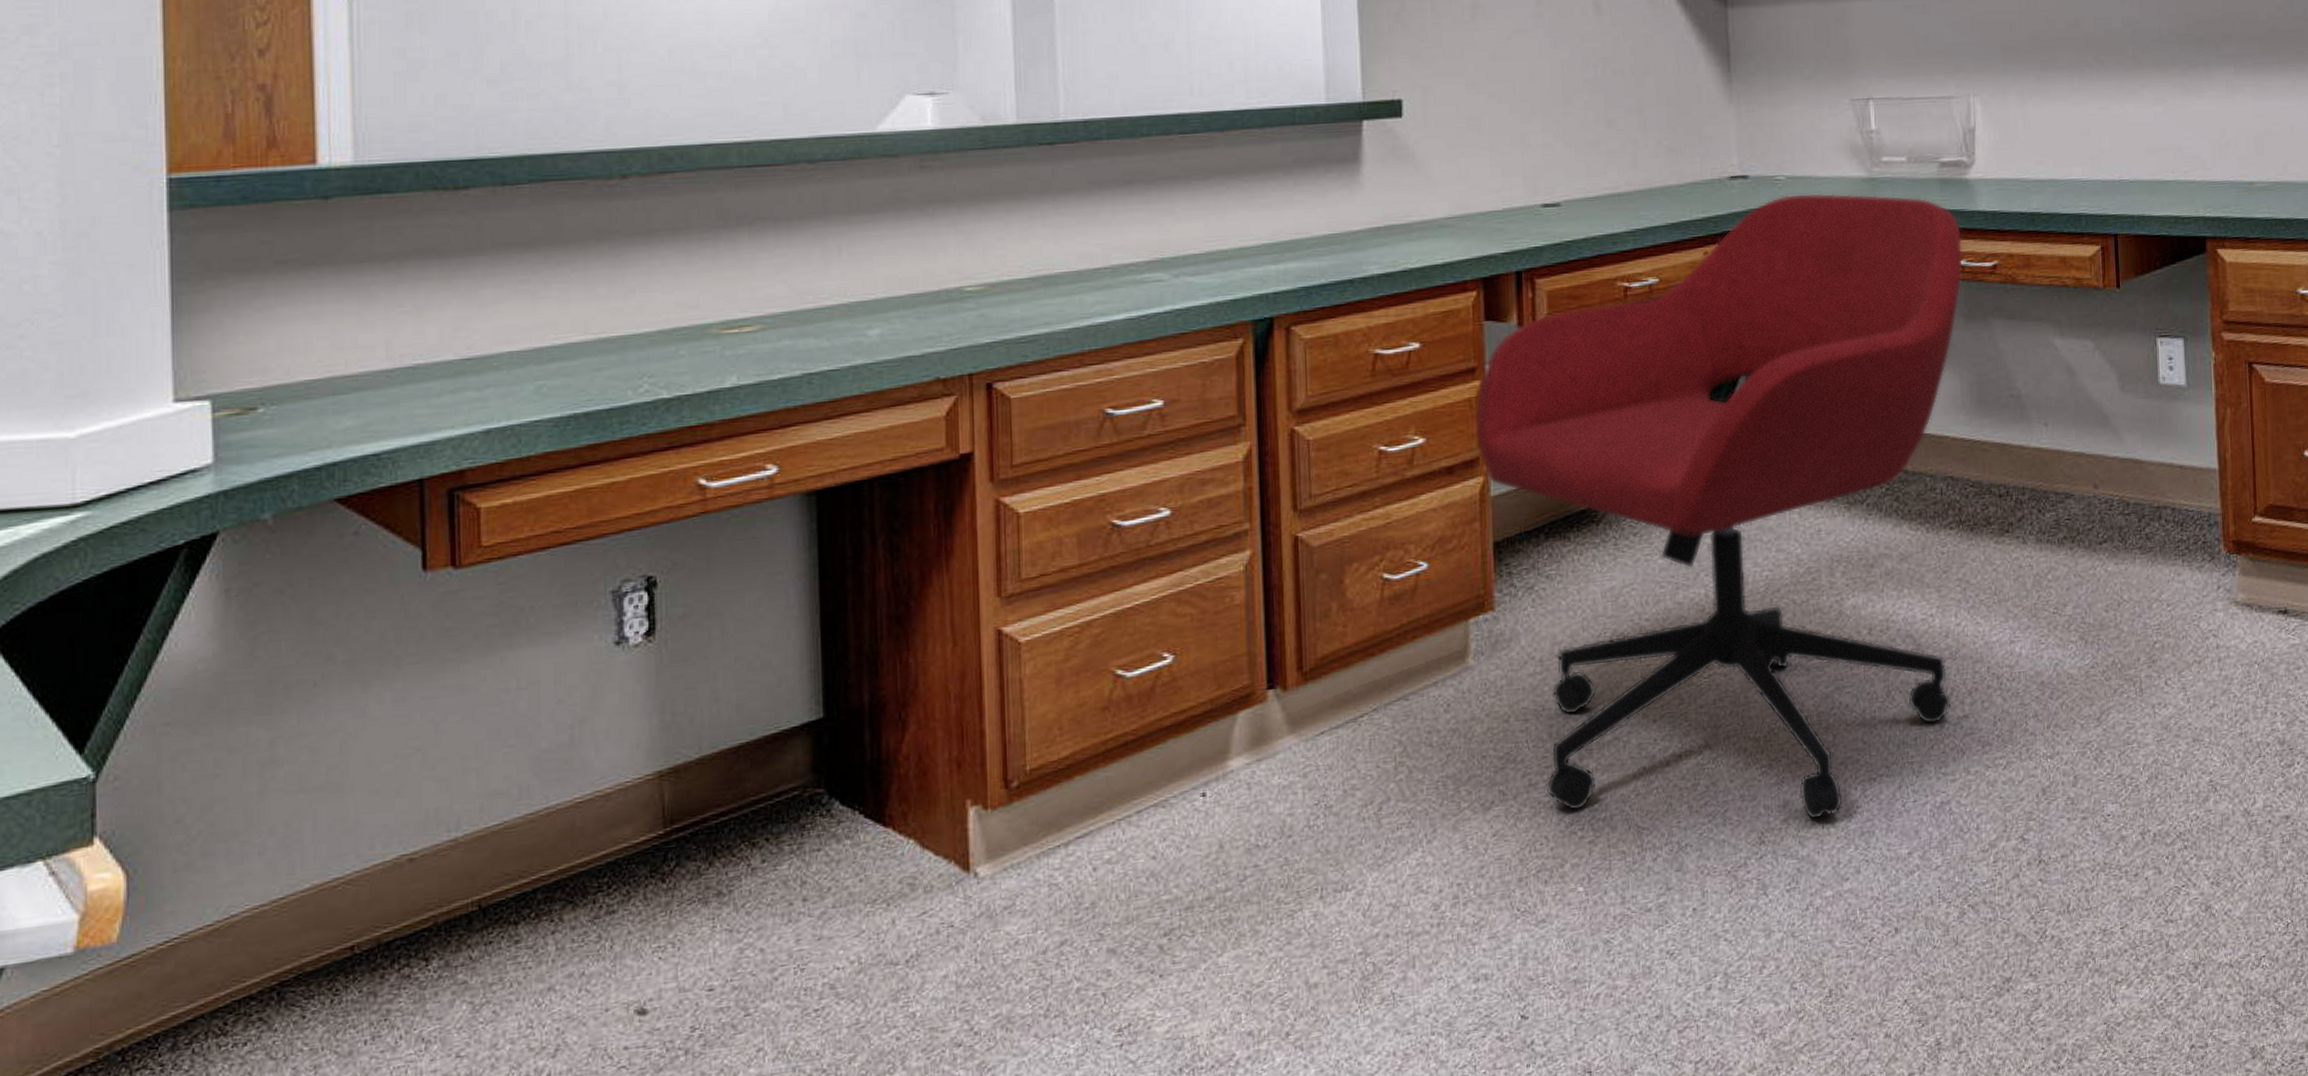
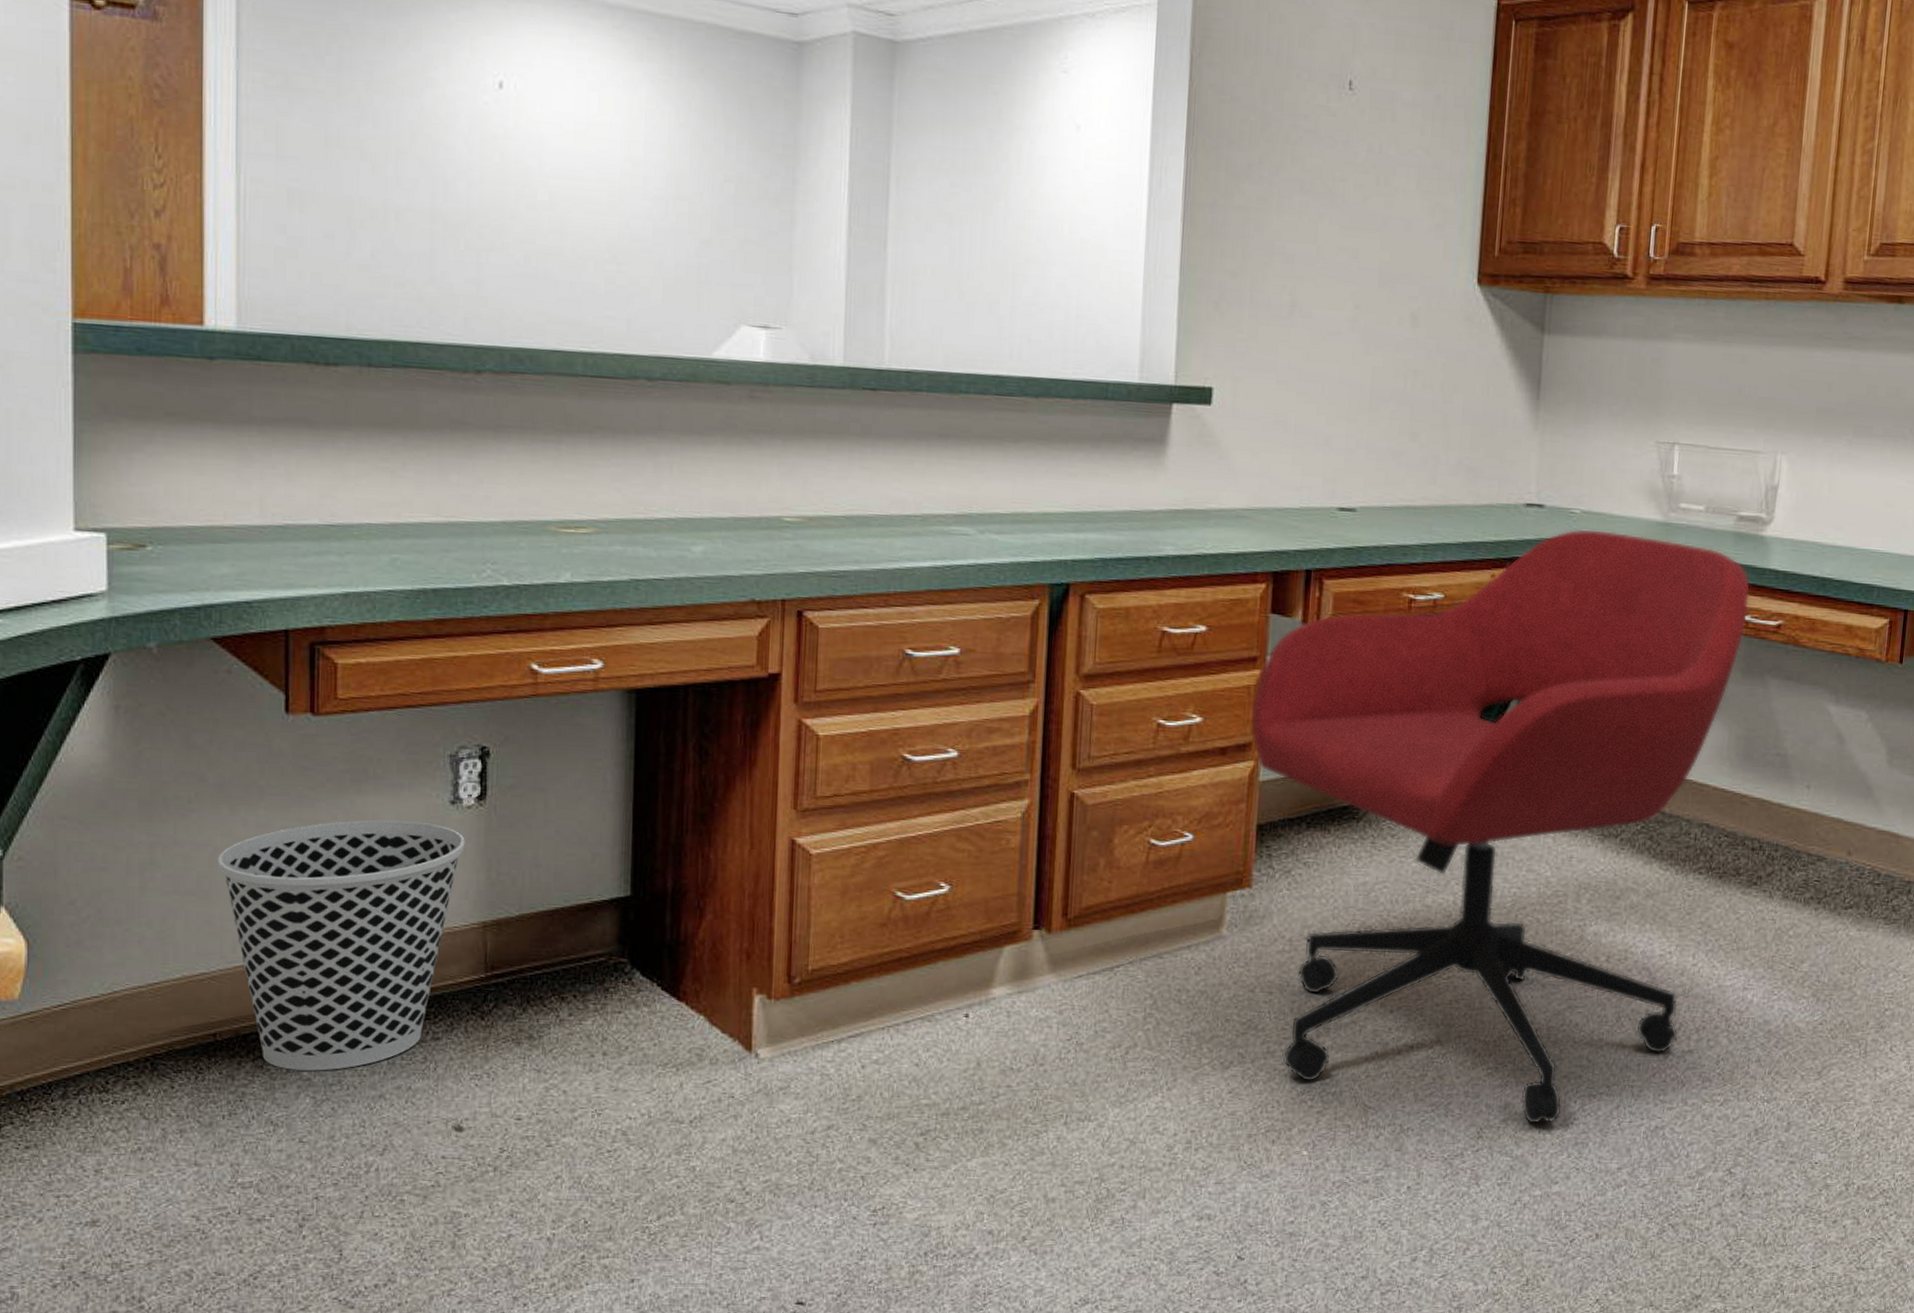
wastebasket: none [349,670,634,975] -> present [217,820,465,1071]

